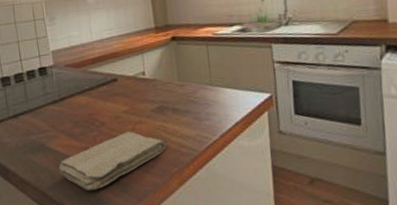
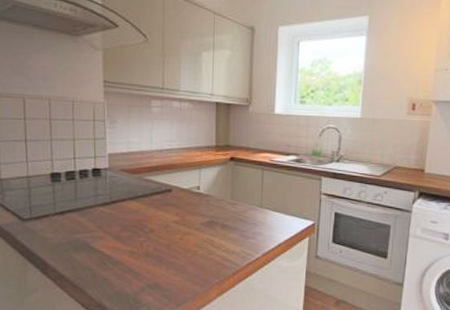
washcloth: present [59,131,166,190] -> none [102,241,211,292]

